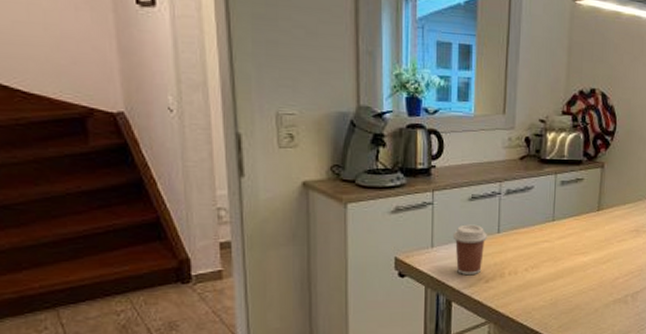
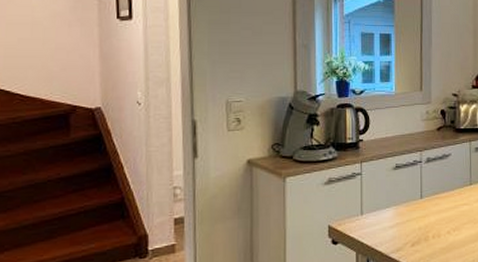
coffee cup: present [452,224,487,276] -> none [380,191,411,240]

